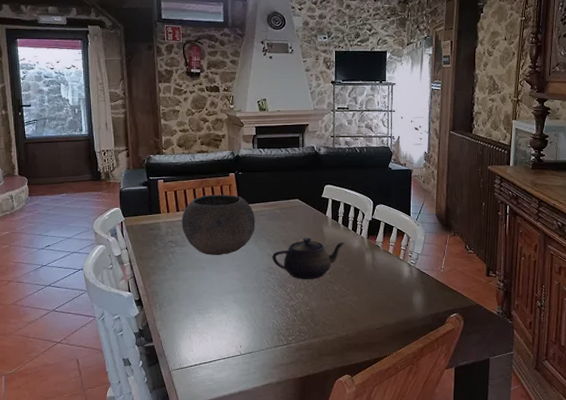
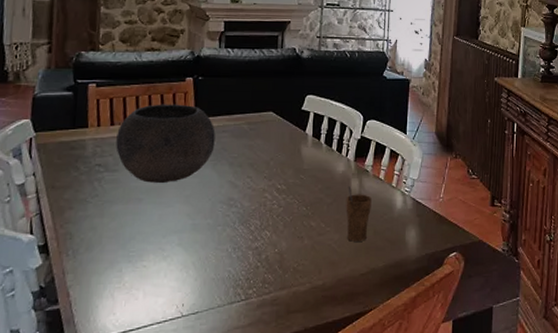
teapot: present [272,237,346,279] -> none [234,160,328,213]
cup: none [362,259,383,303] -> present [346,186,372,242]

